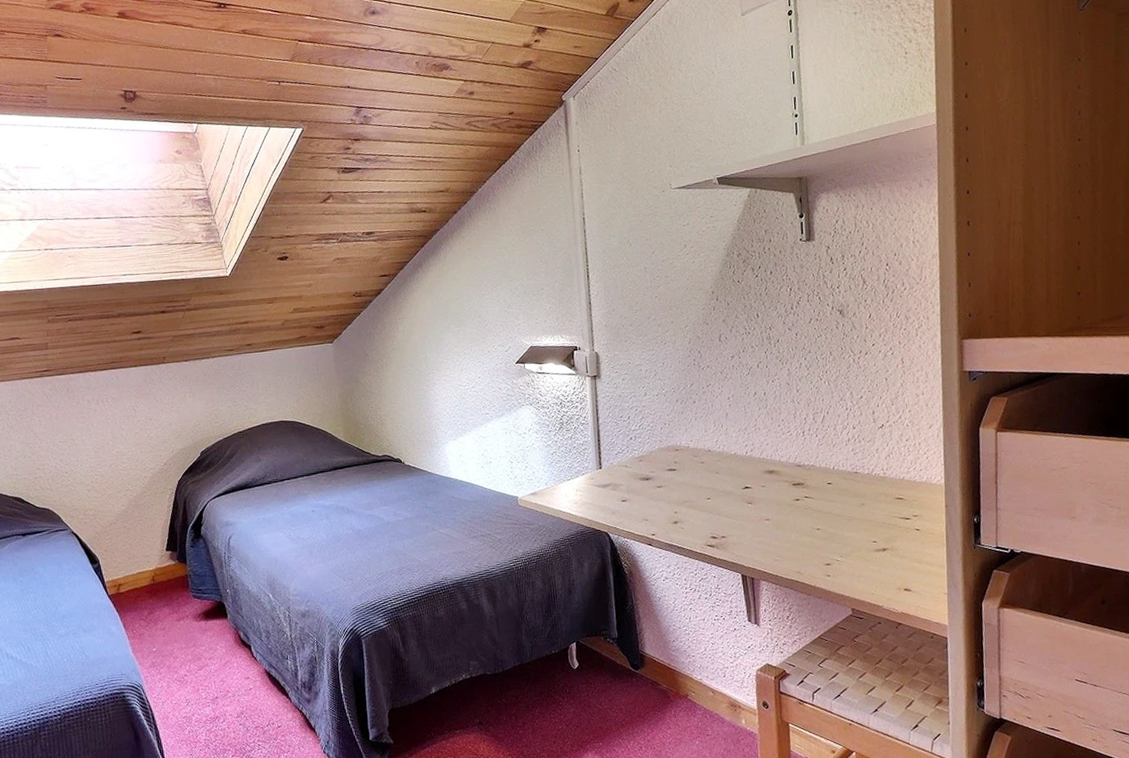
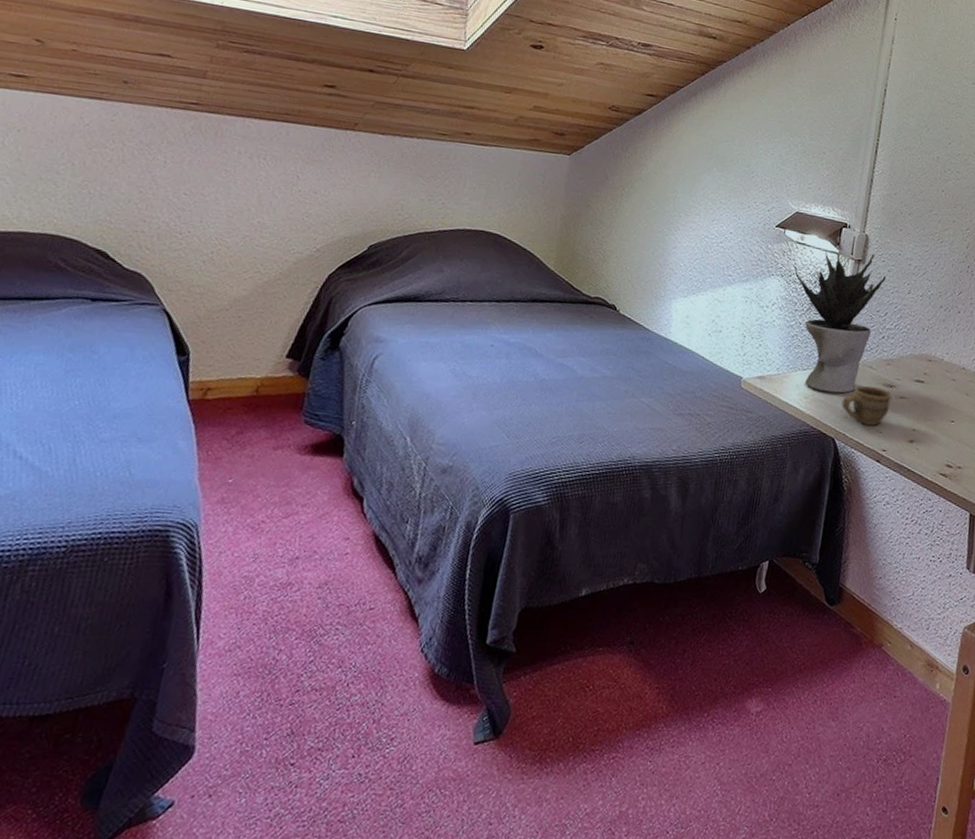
potted plant: none [541,367,622,495] -> present [794,250,887,393]
cup: none [607,482,651,516] -> present [841,386,893,426]

